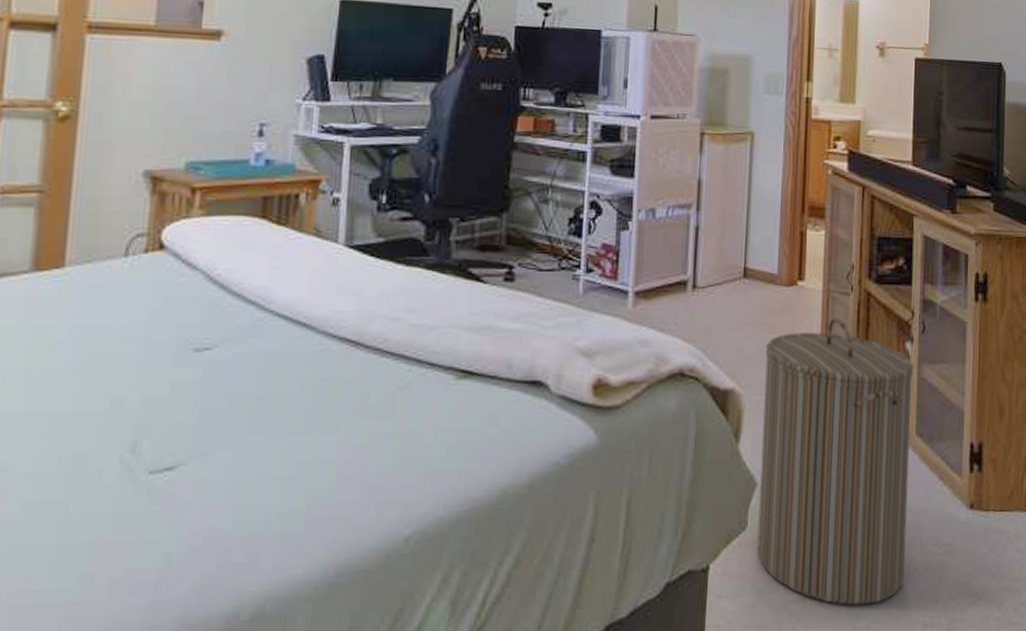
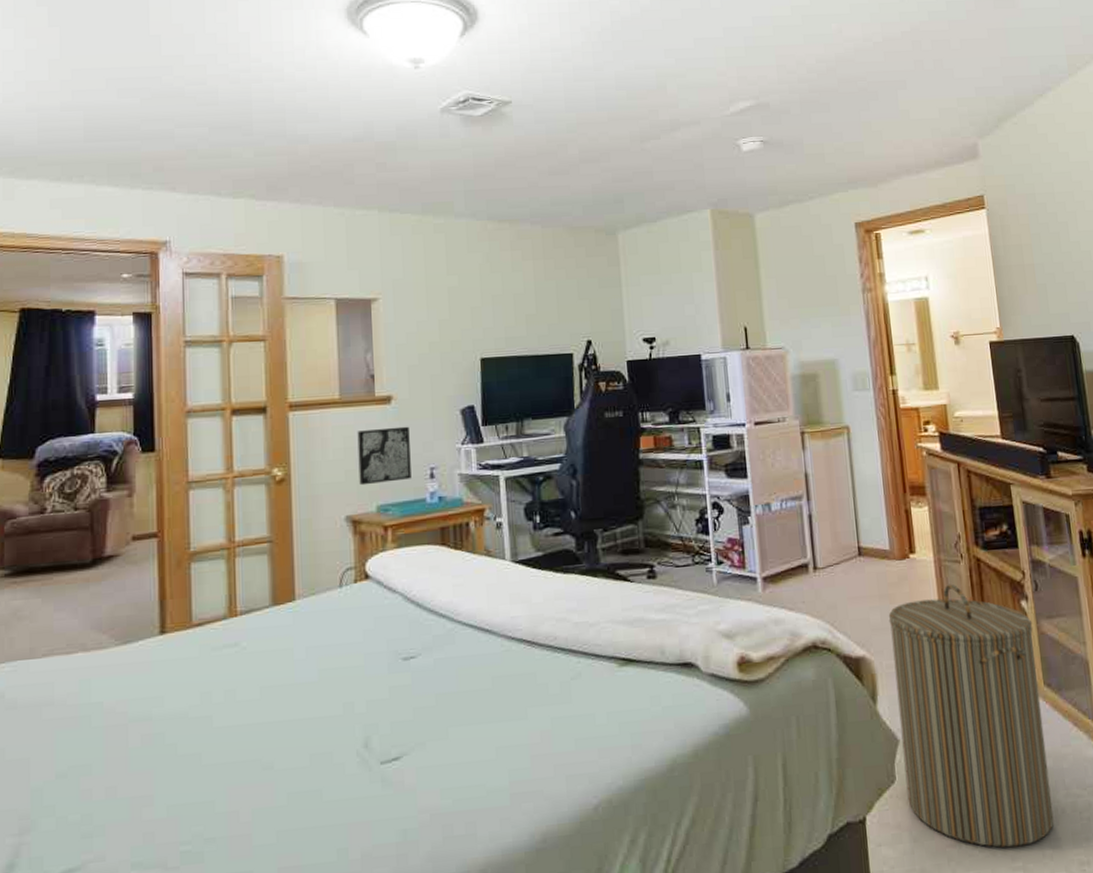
wall art: none [167,68,240,136] -> present [357,426,412,486]

